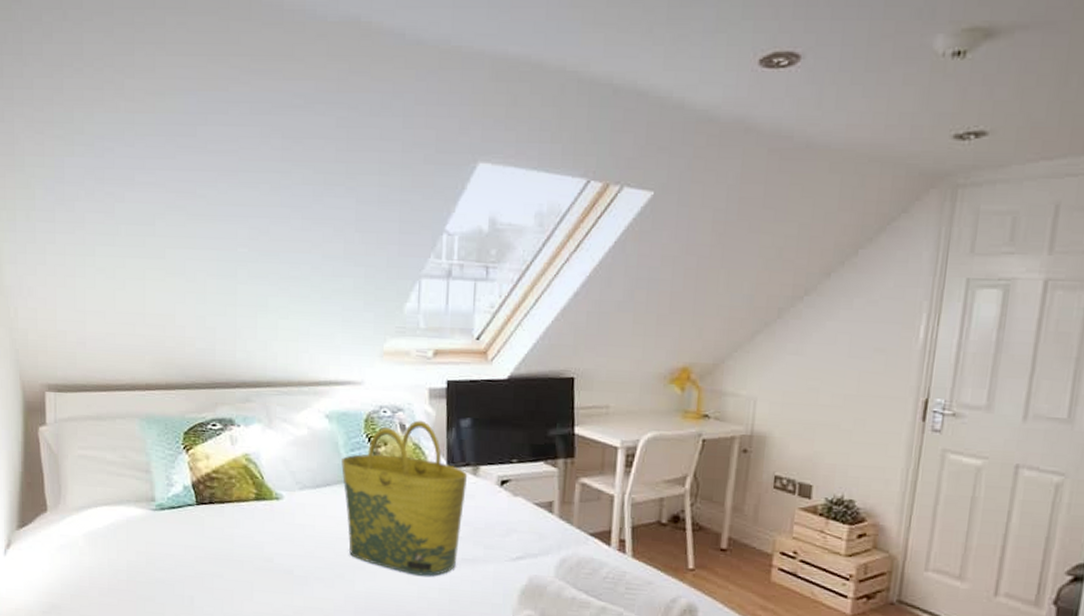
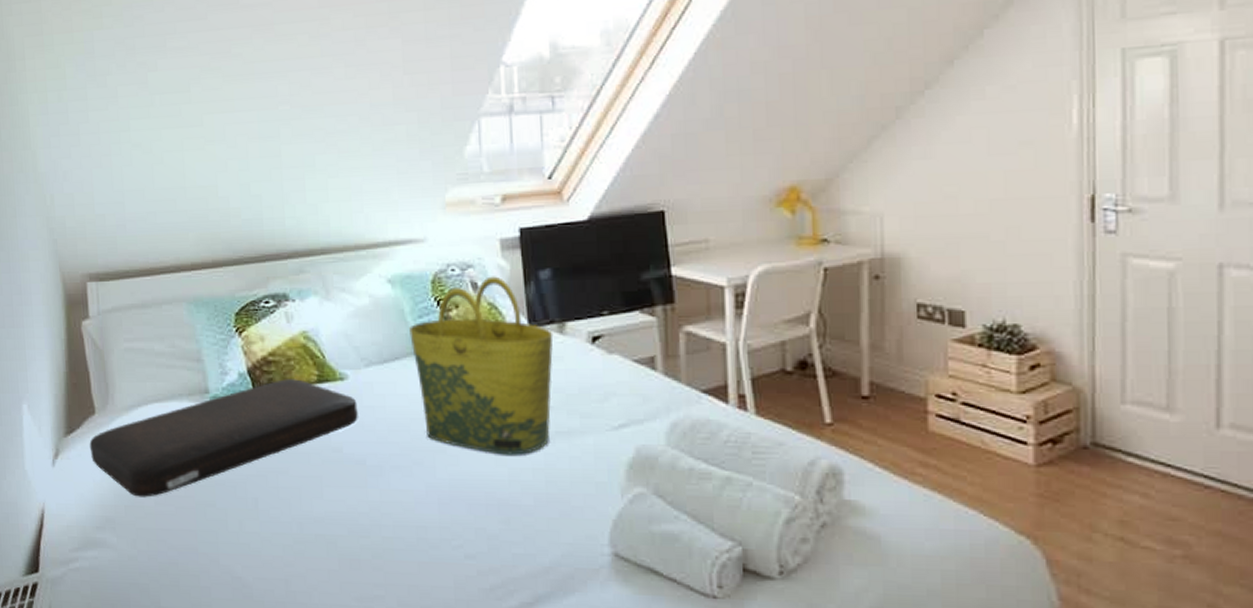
cushion: none [40,494,290,589] -> present [89,379,358,497]

